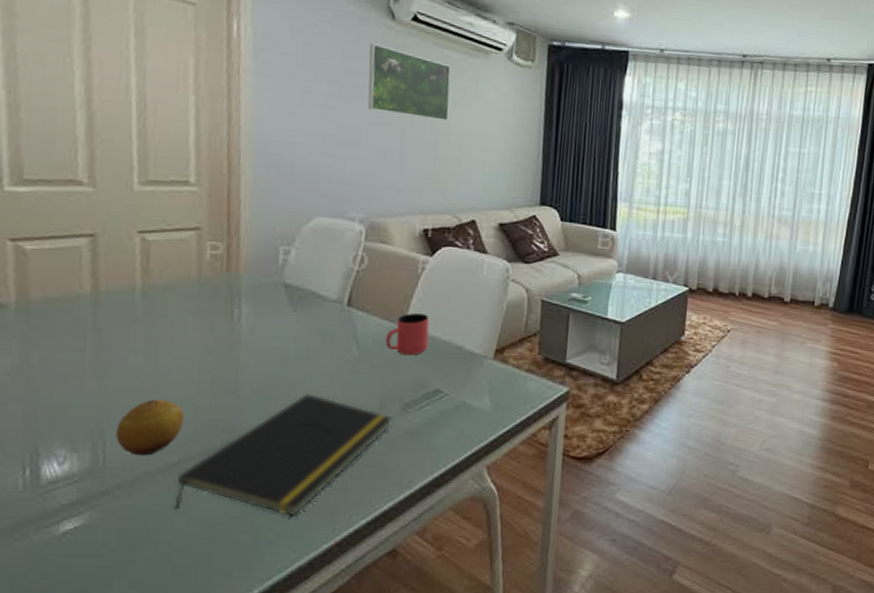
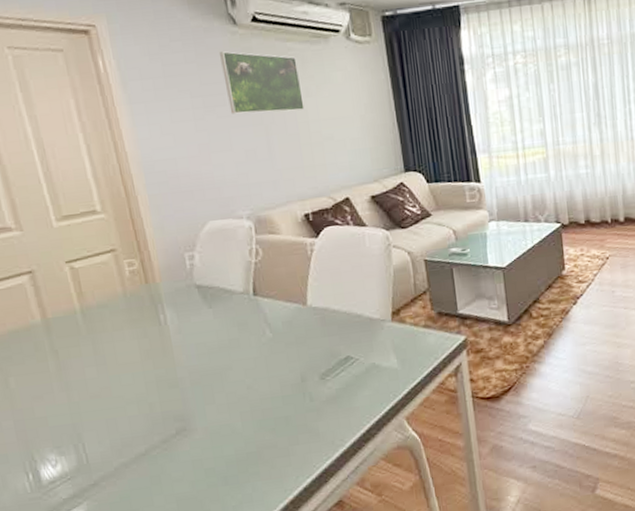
fruit: present [116,399,185,456] -> none [89,401,142,451]
notepad: present [174,394,393,517] -> none [148,377,315,491]
cup: present [386,313,430,356] -> none [293,291,331,331]

